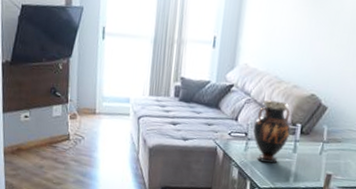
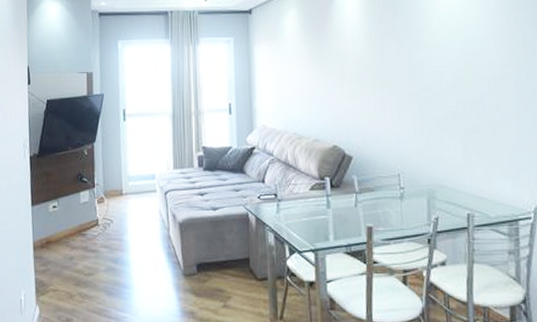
vase: present [252,100,292,164] -> none [281,157,321,223]

